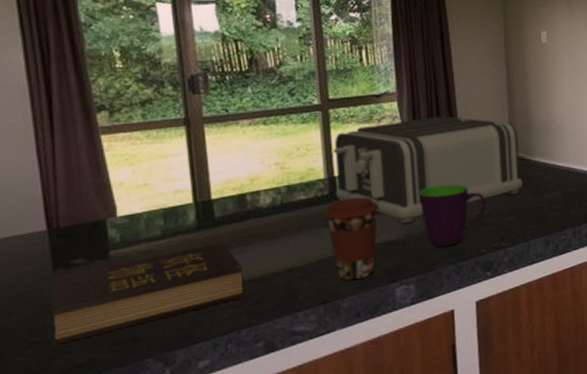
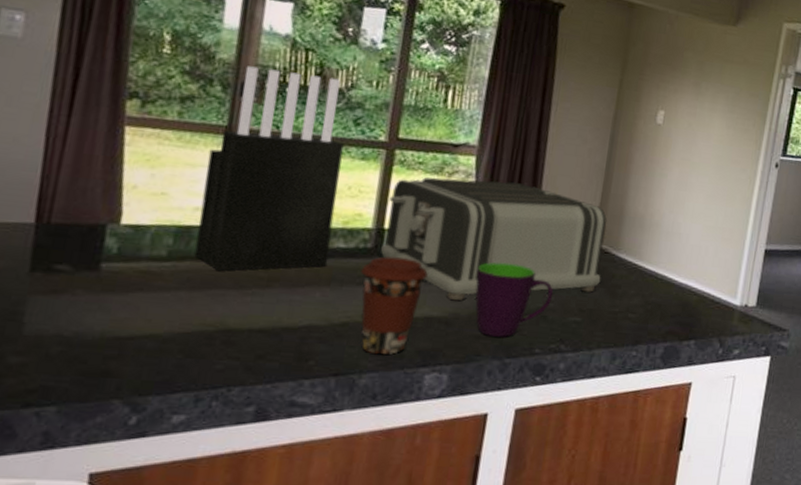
hardback book: present [51,242,245,345] -> none [9,279,252,362]
knife block: none [175,60,294,238] -> present [194,66,344,271]

